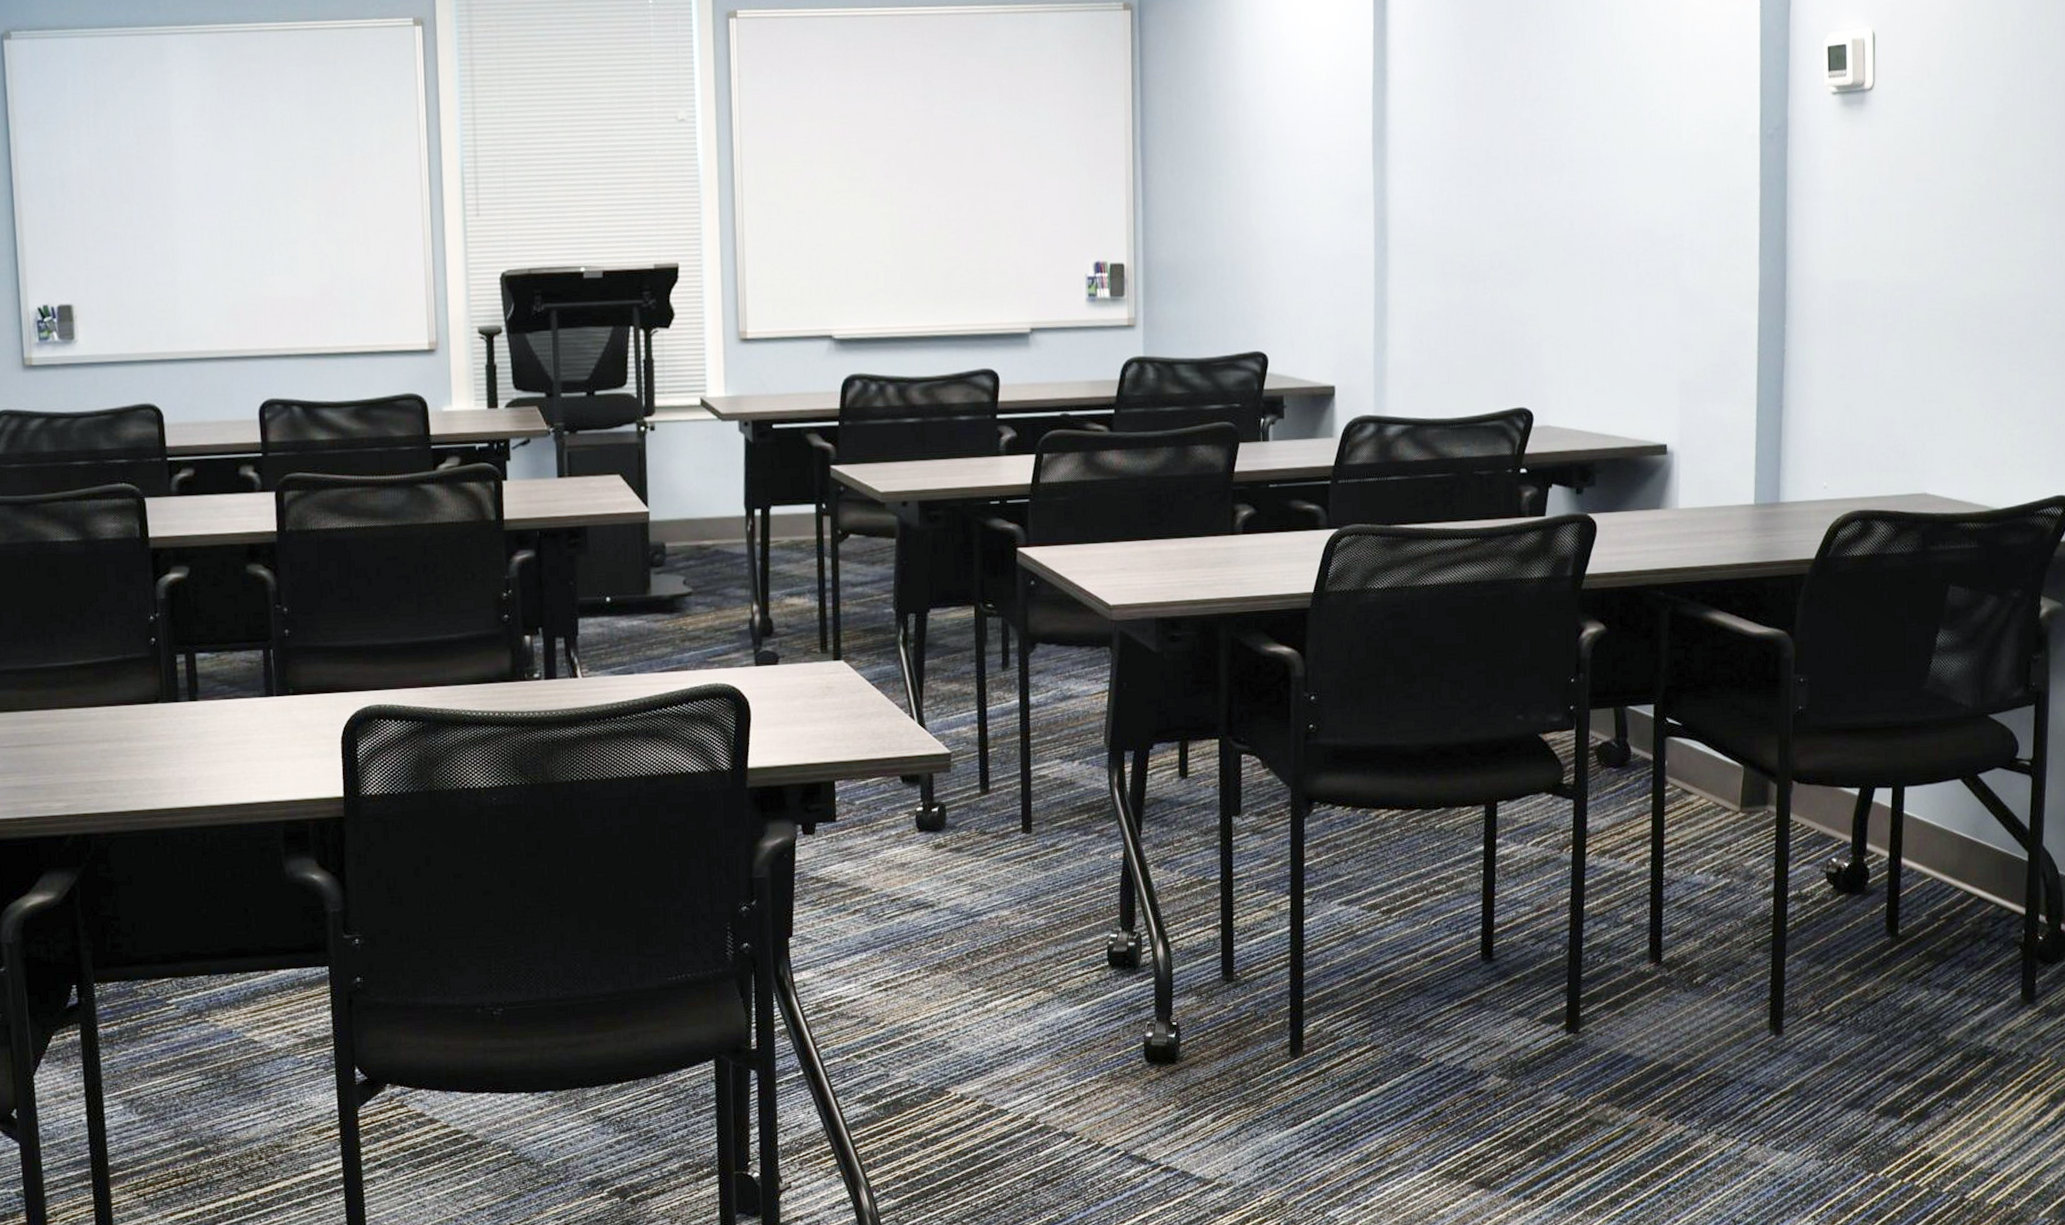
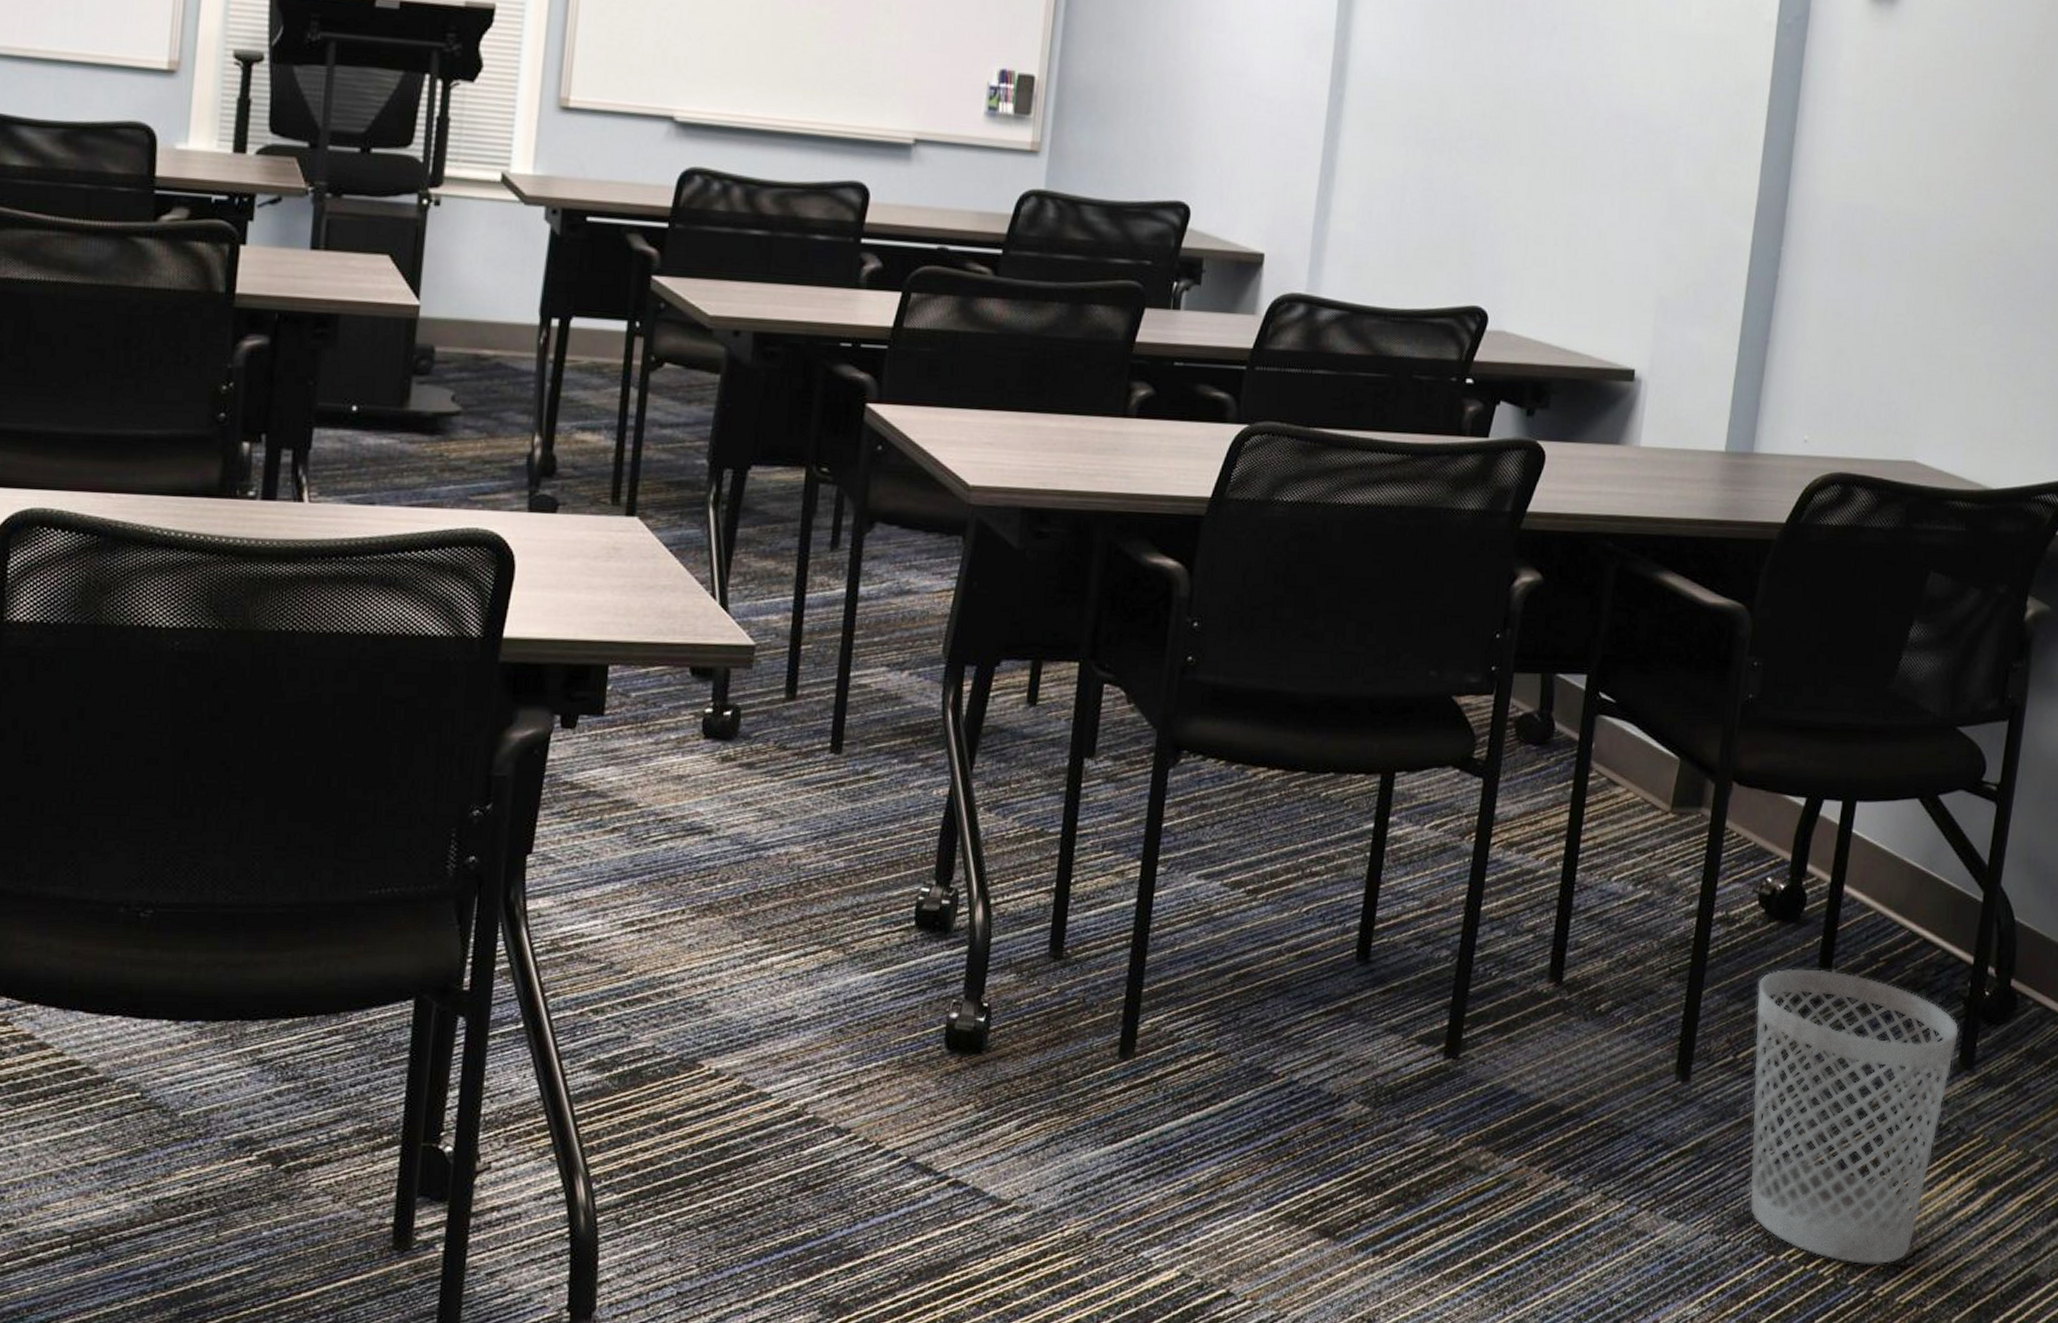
wastebasket: none [1834,931,2019,1174] -> present [1750,968,1959,1264]

